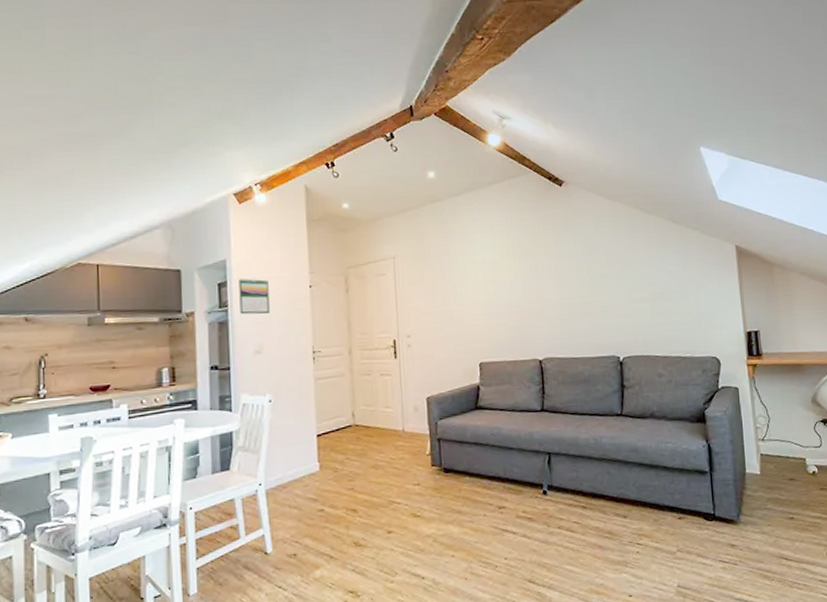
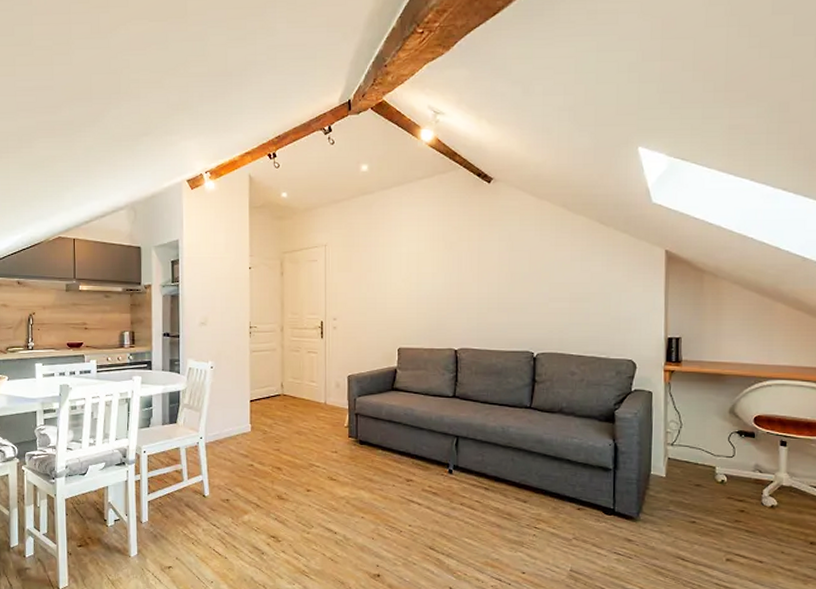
calendar: present [239,278,270,315] -> none [189,258,214,291]

